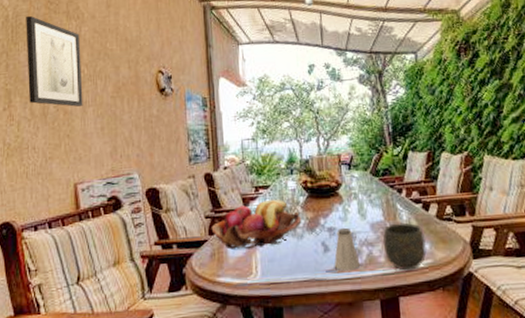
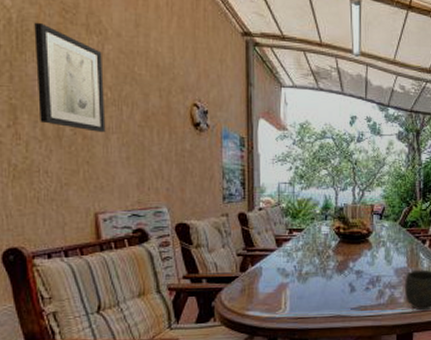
fruit basket: present [211,199,302,250] -> none [243,241,332,287]
saltshaker: present [334,227,361,271] -> none [358,271,383,309]

